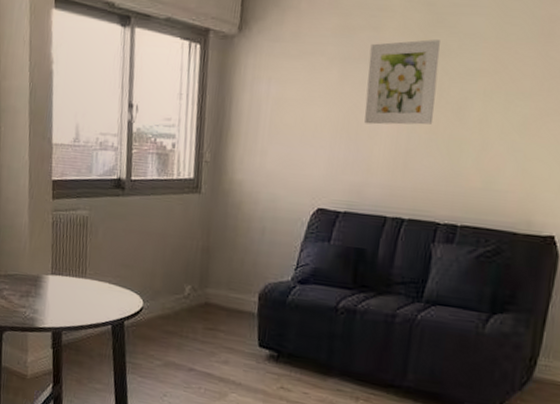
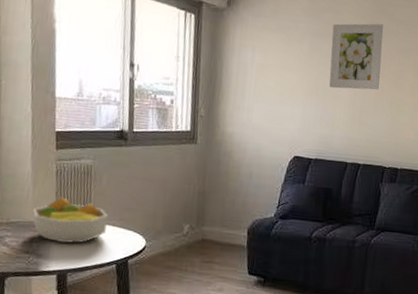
fruit bowl: none [29,250,105,300] -> present [33,197,109,244]

